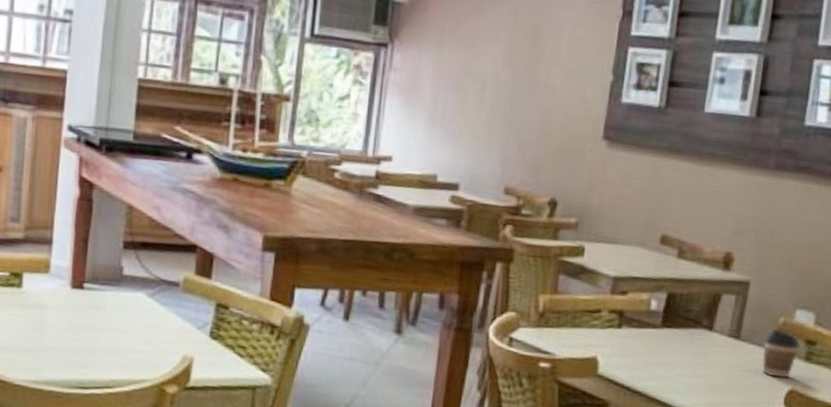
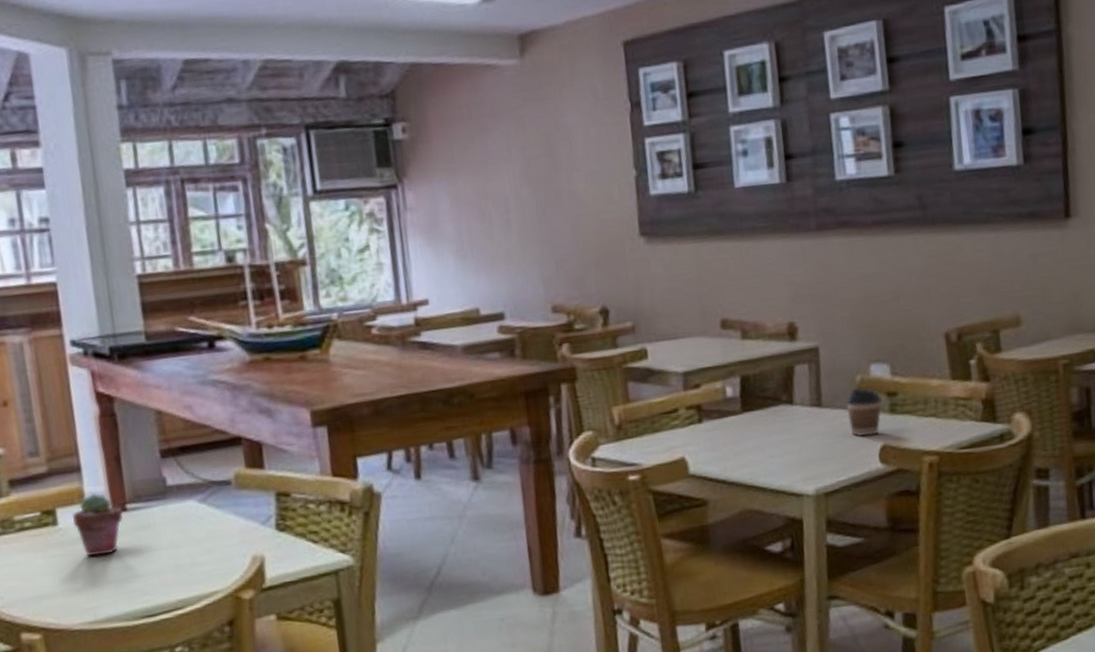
potted succulent: none [35,267,80,325] -> present [71,494,123,556]

